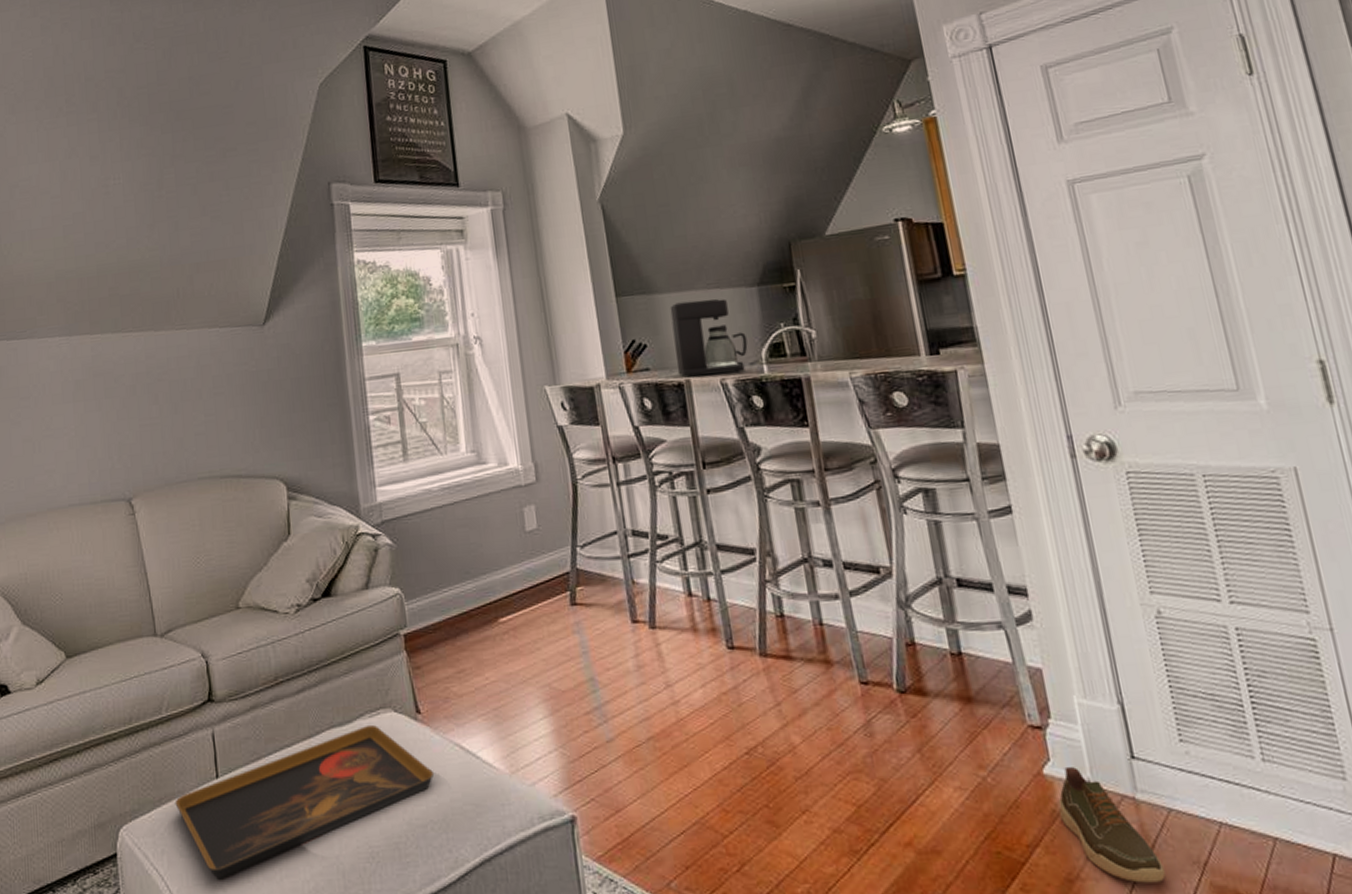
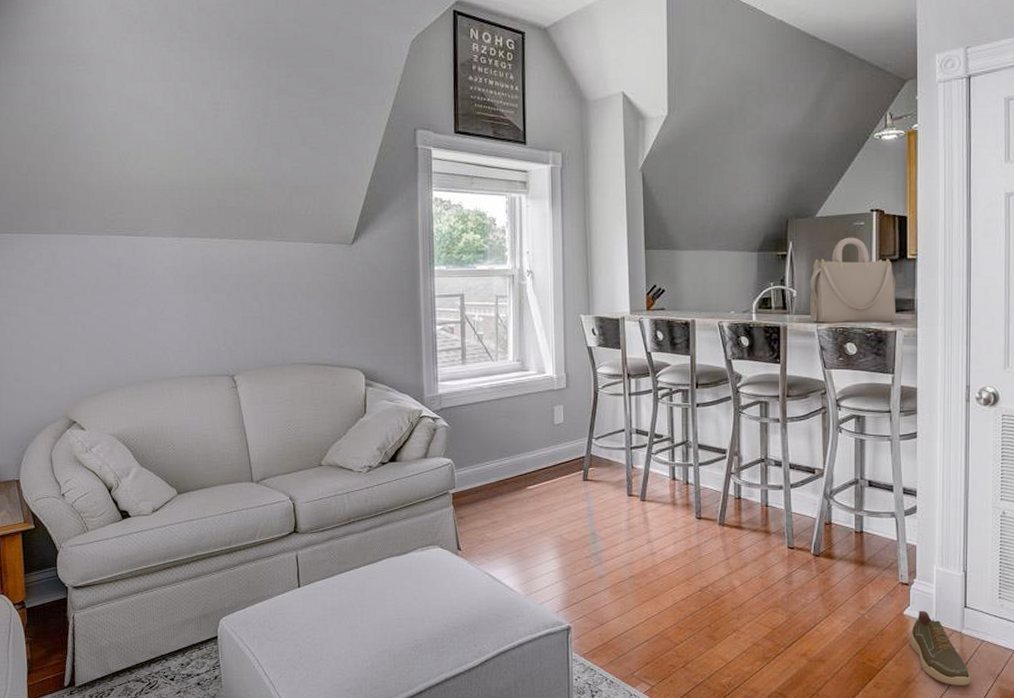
decorative tray: present [175,725,434,880] -> none [264,557,467,657]
coffee maker: present [669,299,748,377] -> none [686,258,743,318]
handbag: none [830,255,954,369] -> present [809,237,897,324]

